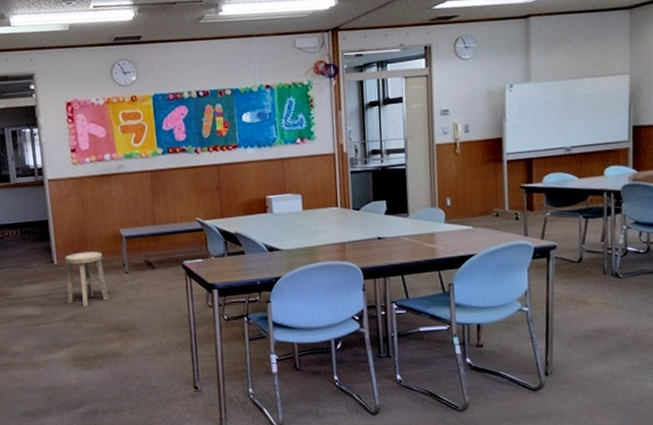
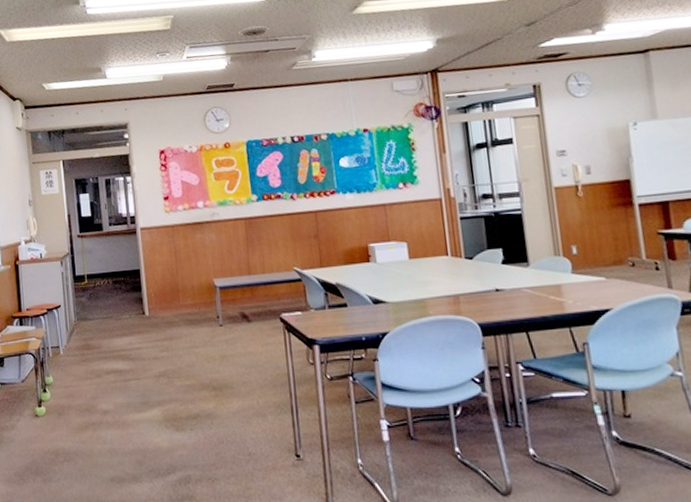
stool: present [65,251,109,307] -> none [157,302,202,363]

